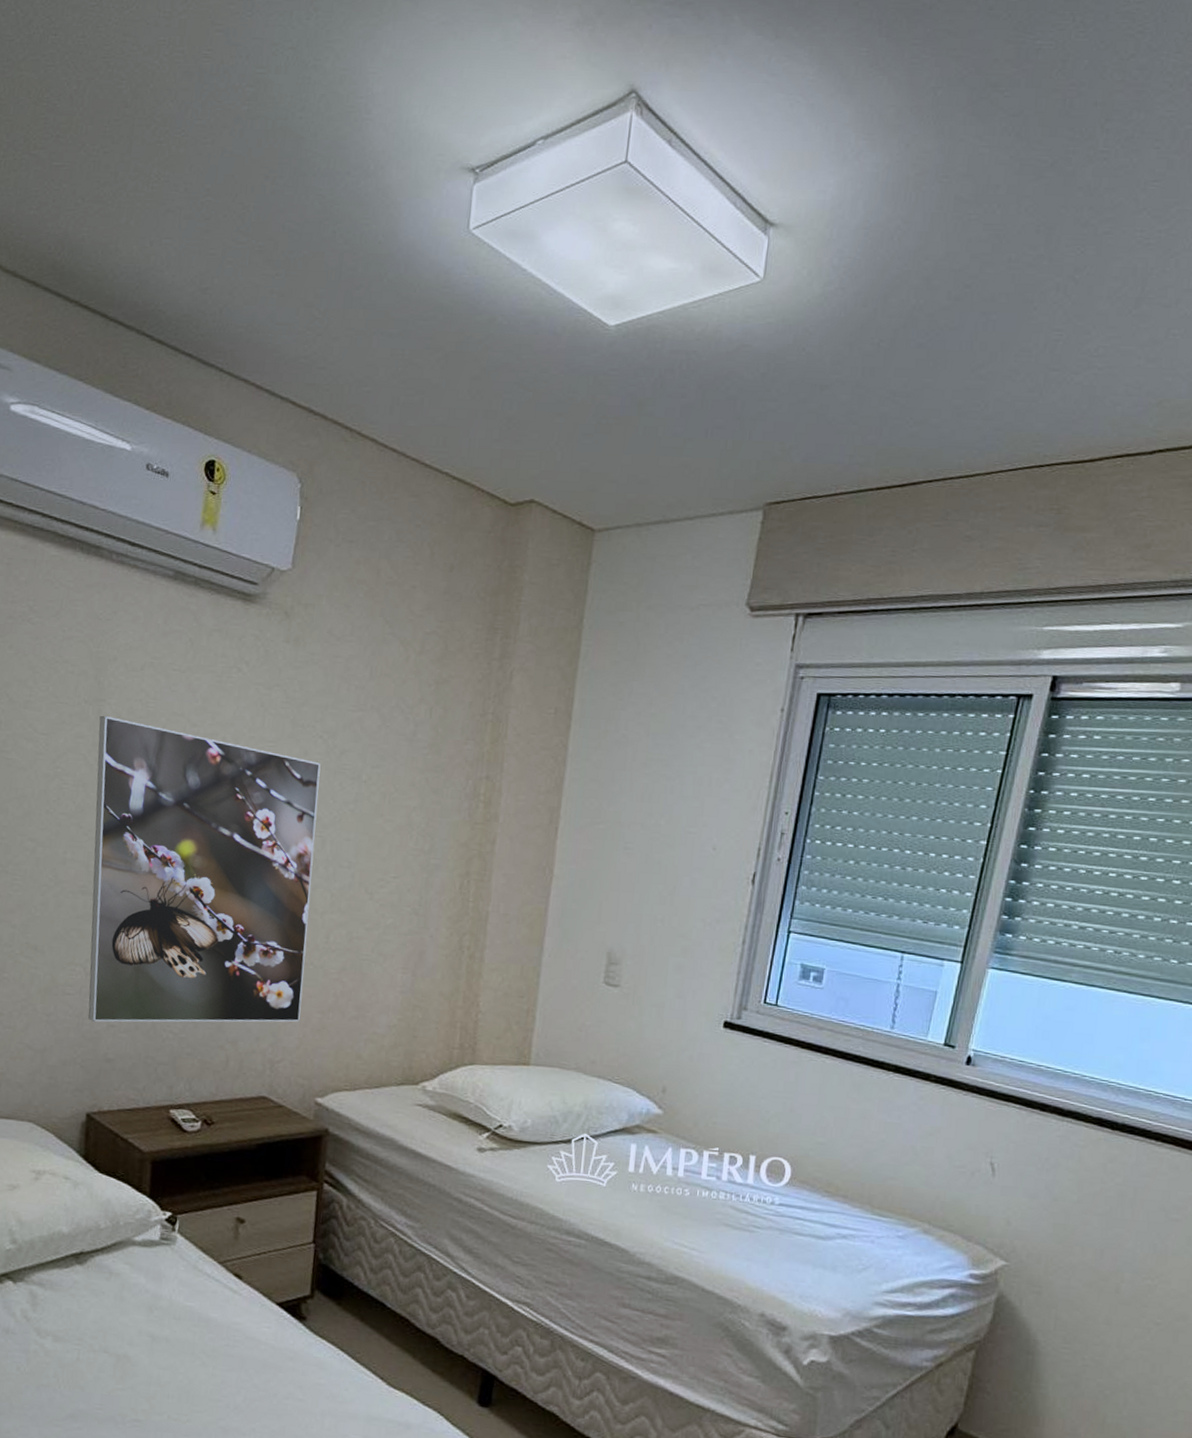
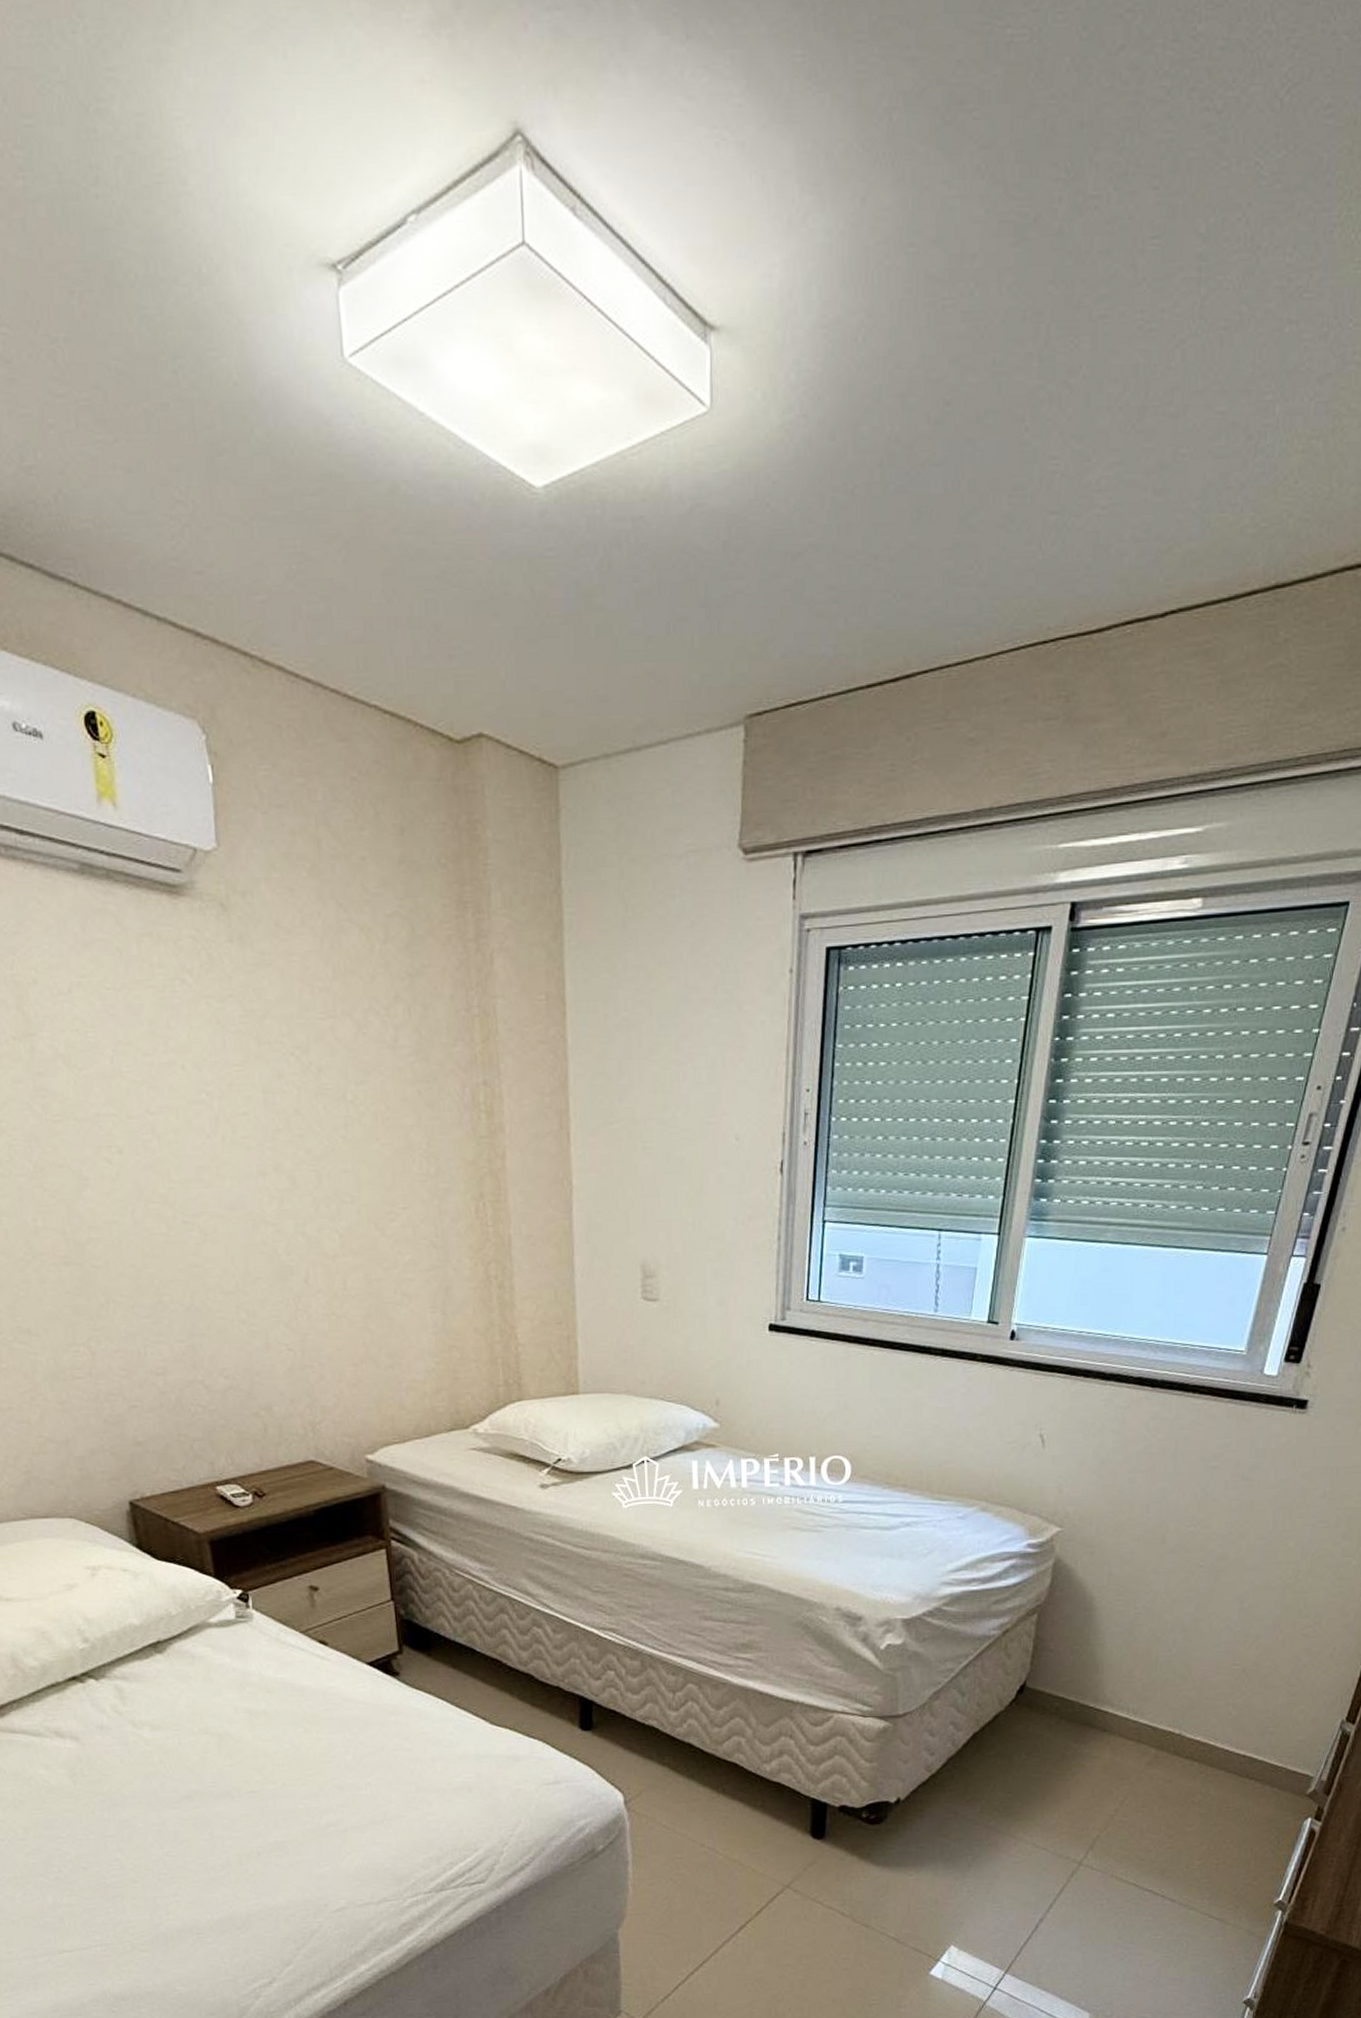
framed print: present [88,715,321,1023] -> none [34,1052,333,1404]

